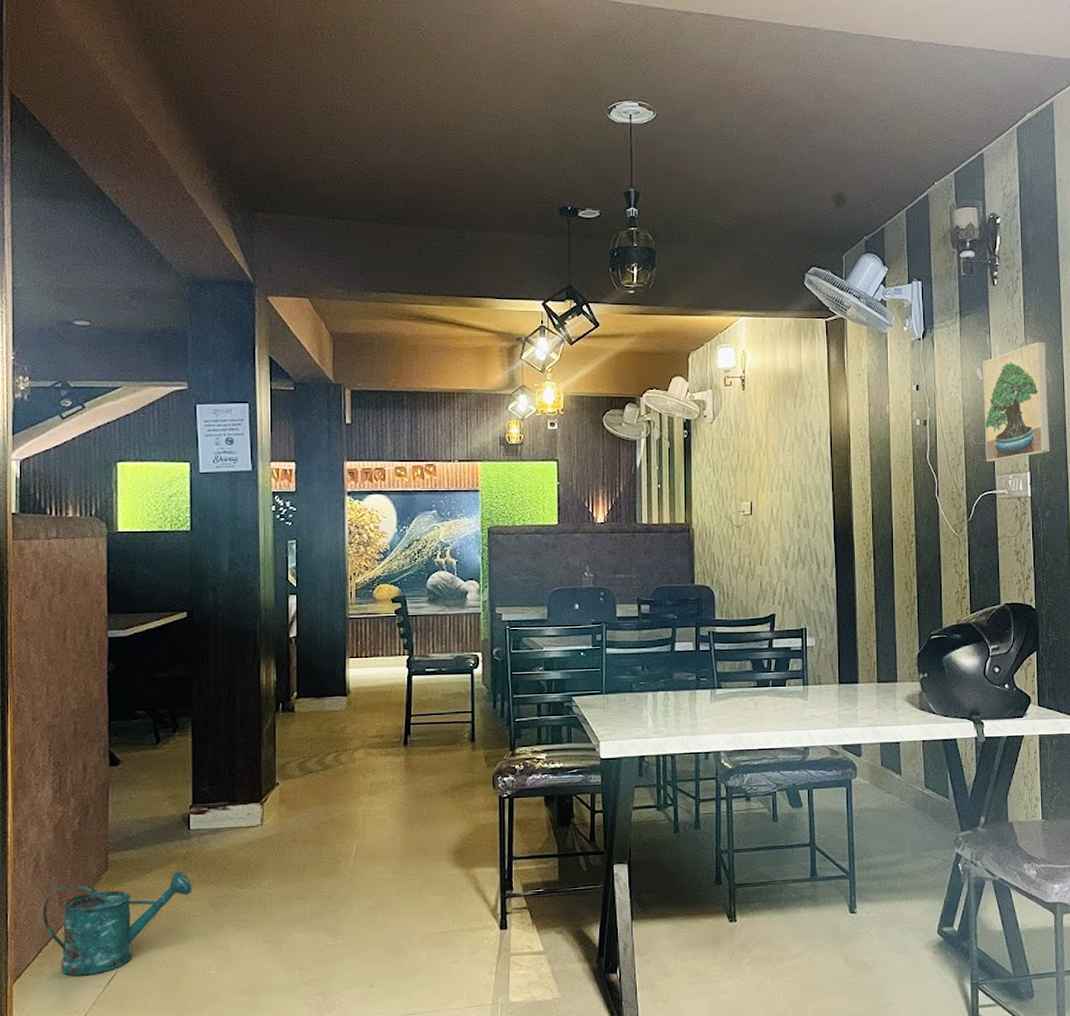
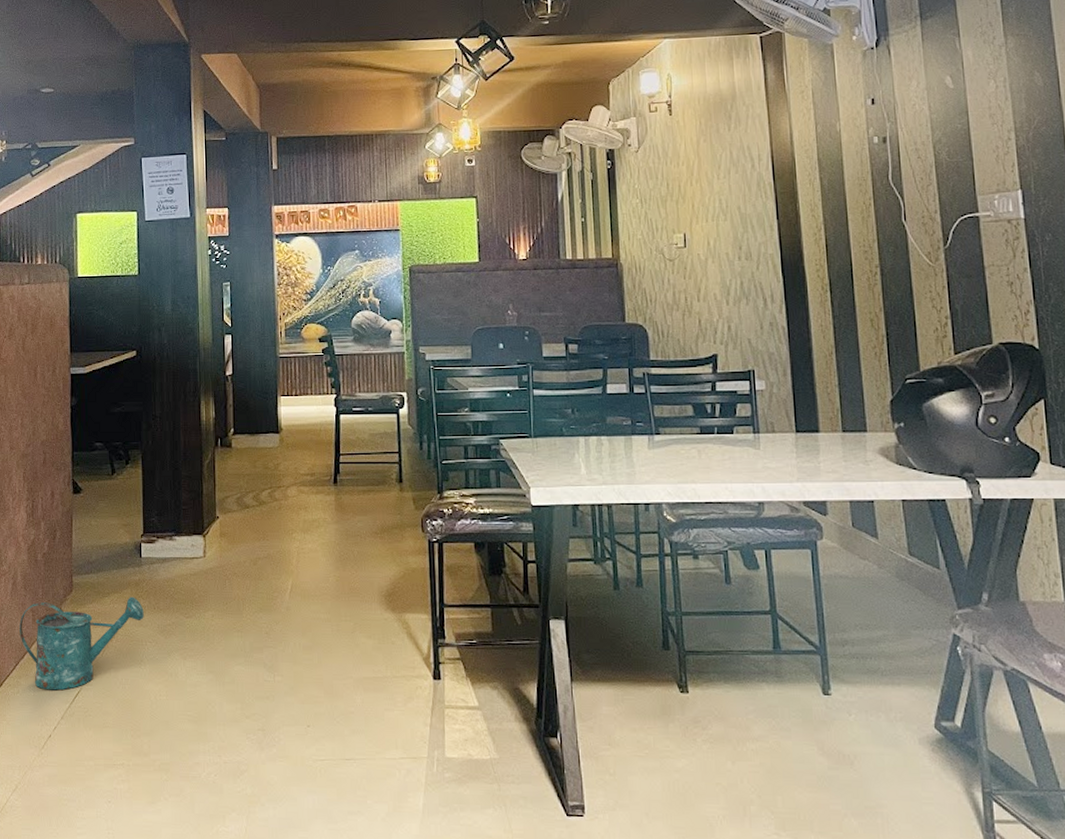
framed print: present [983,341,1050,462] -> none [952,40,1047,180]

